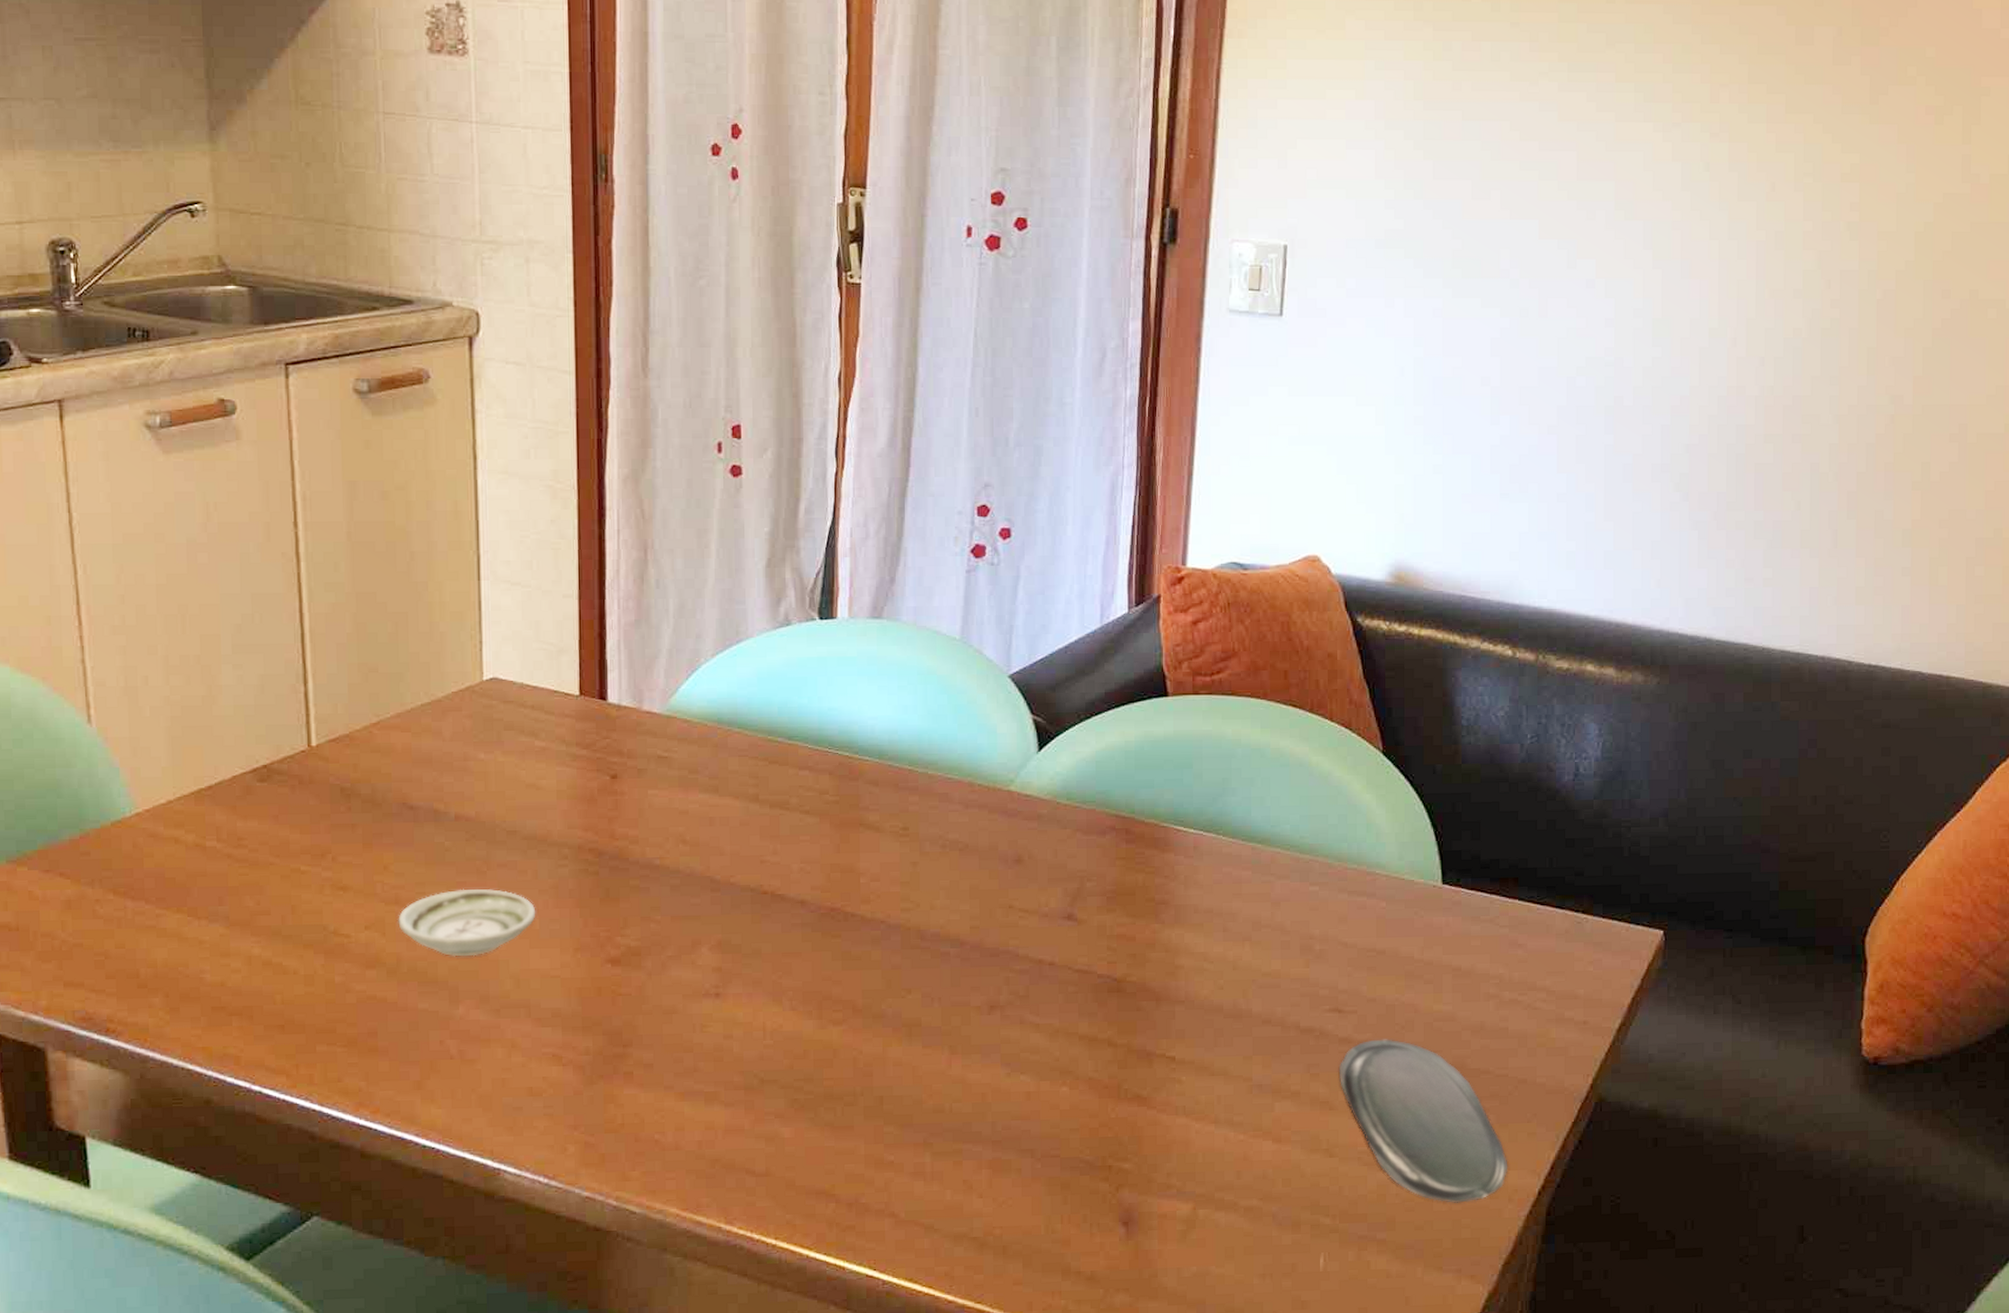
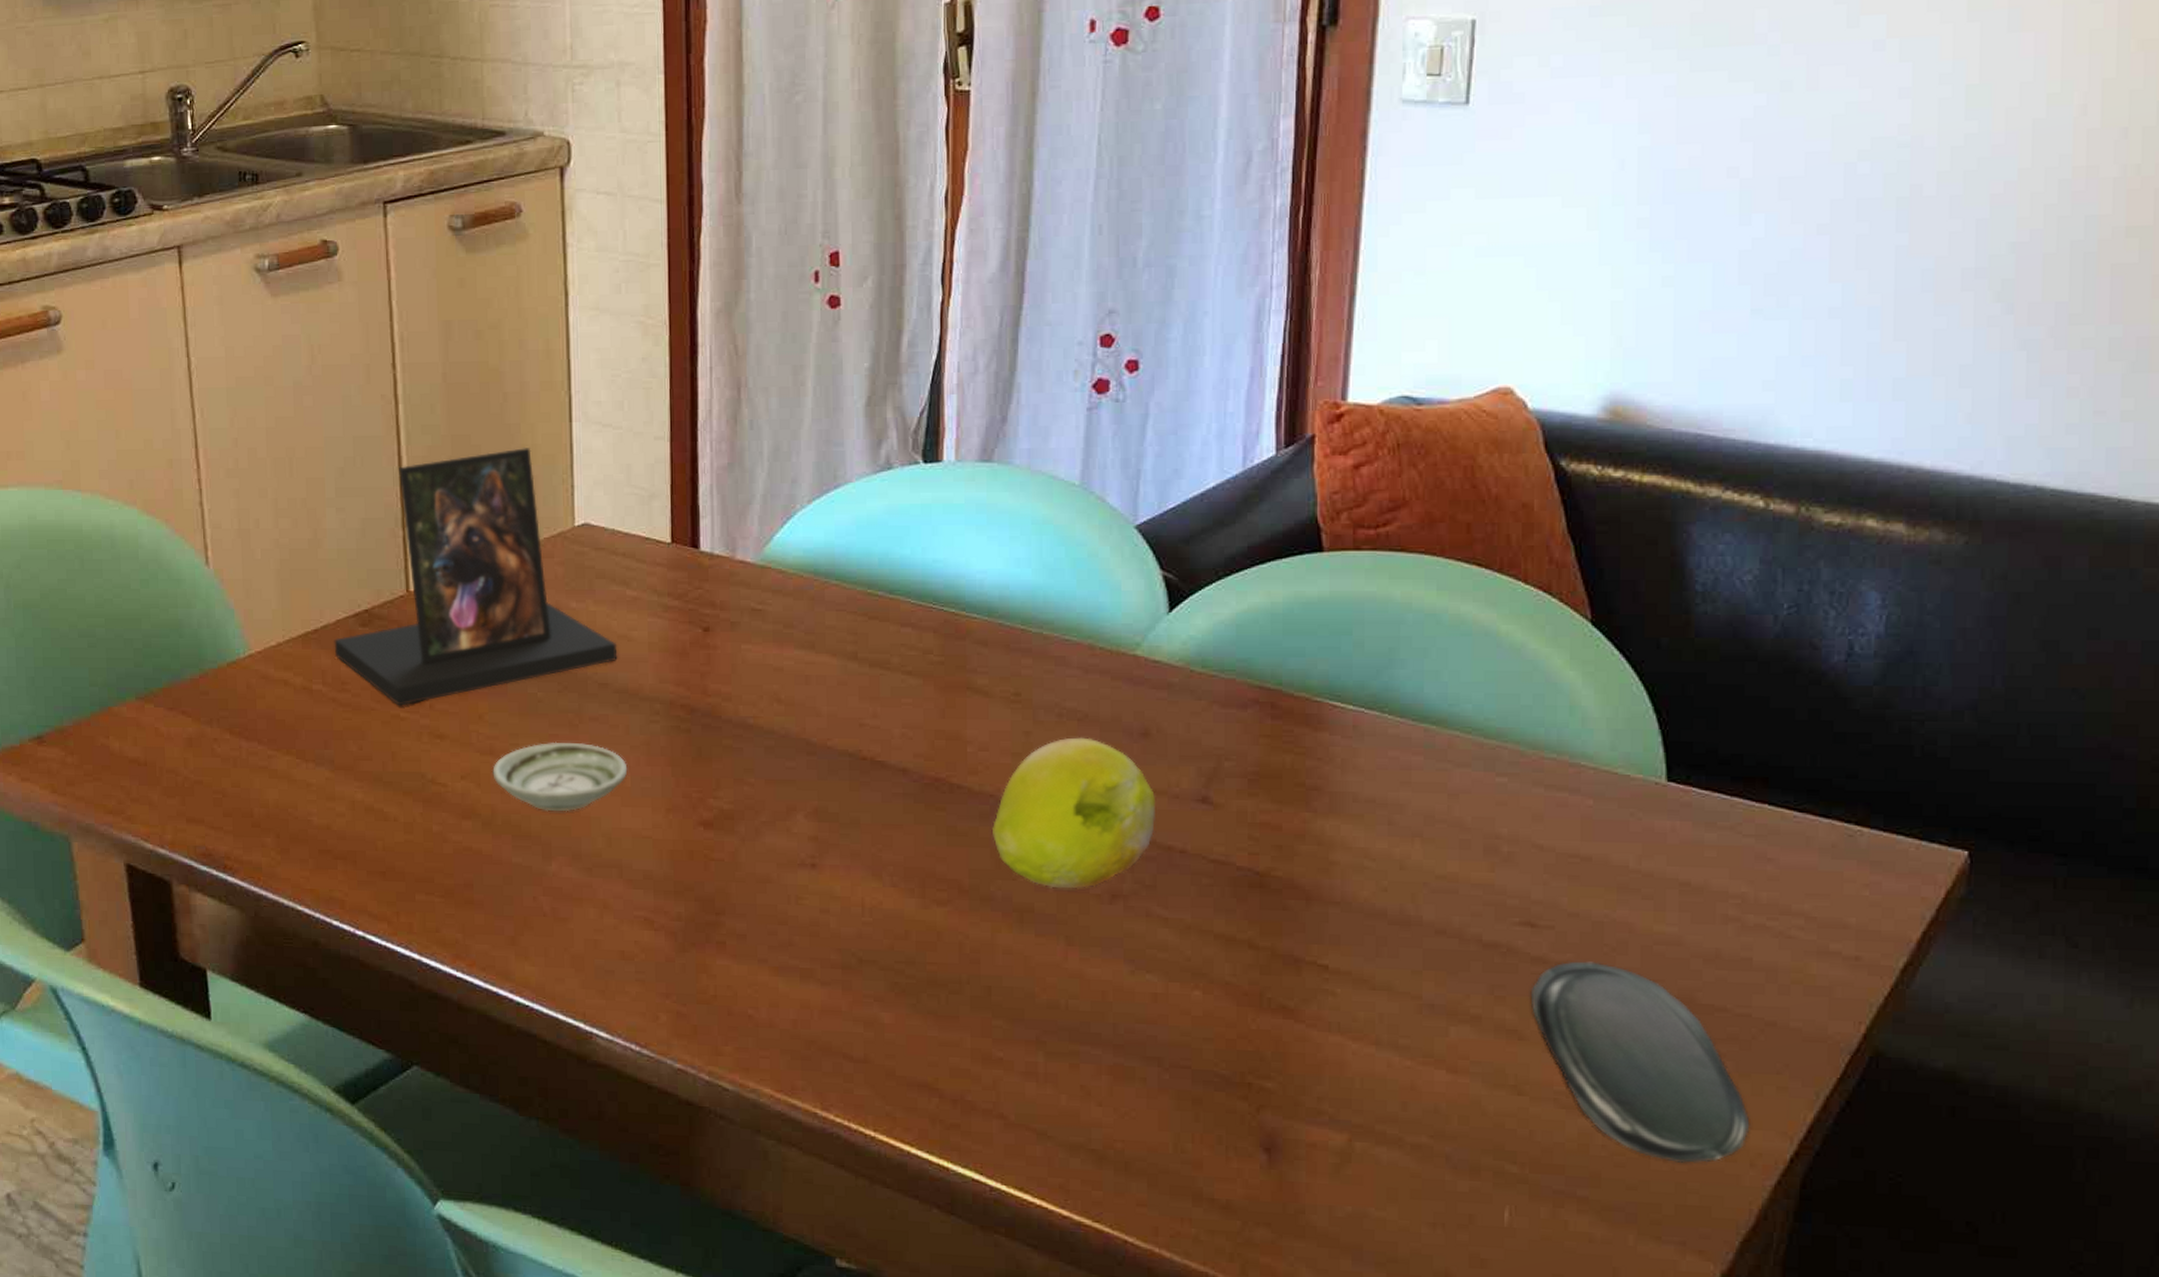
photo frame: none [229,605,526,860] -> present [334,448,618,706]
fruit: none [884,865,1027,1003] -> present [993,737,1155,889]

